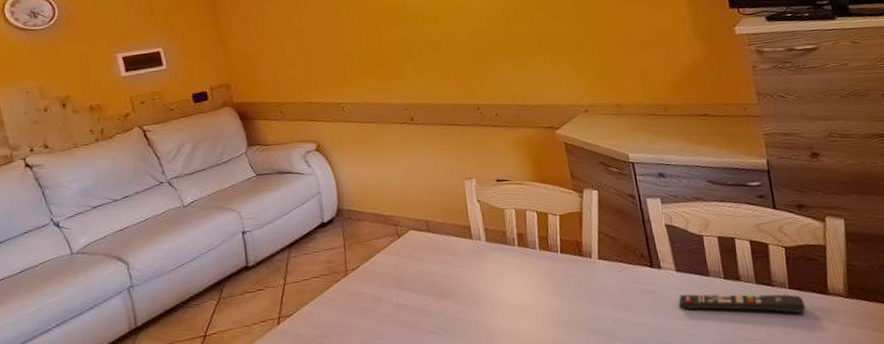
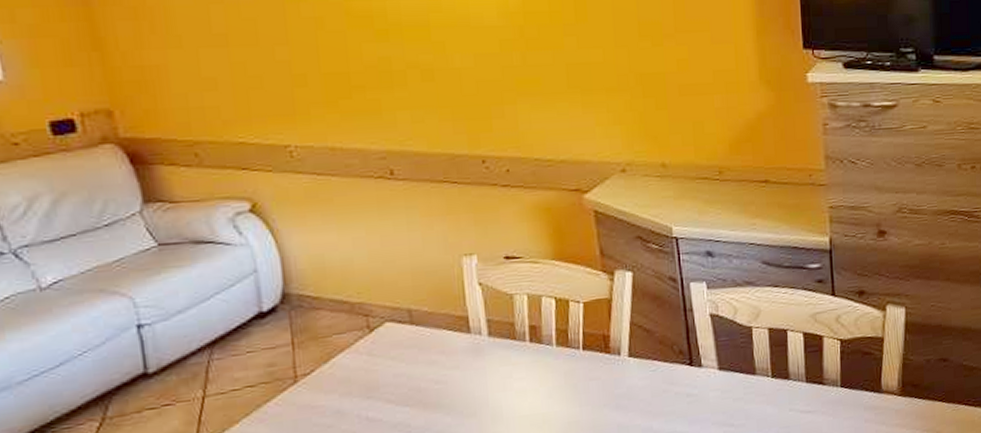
remote control: present [678,294,806,314] -> none [719,393,857,415]

